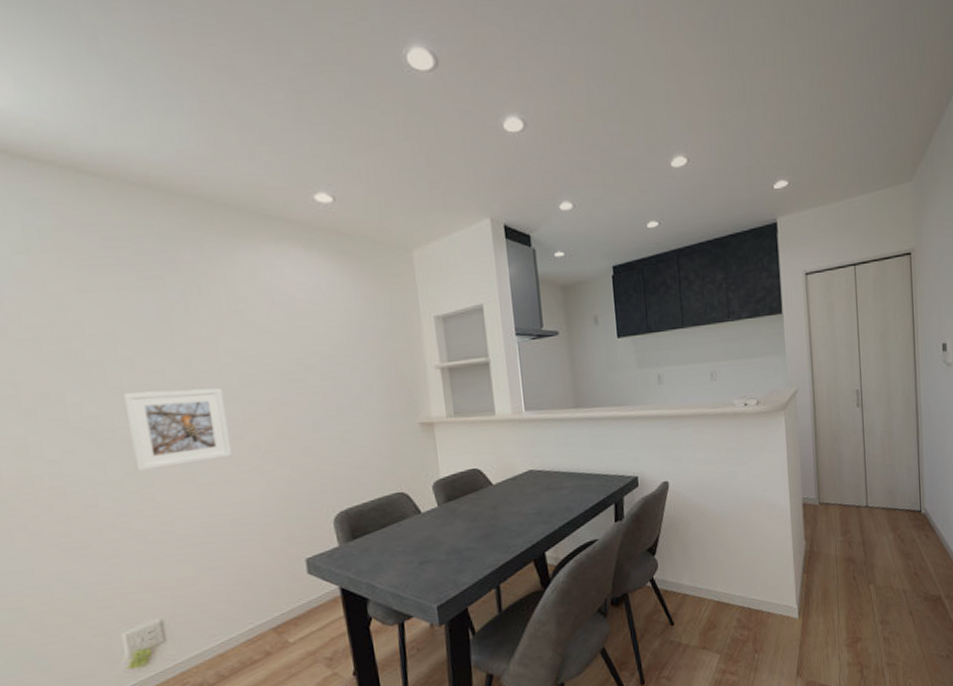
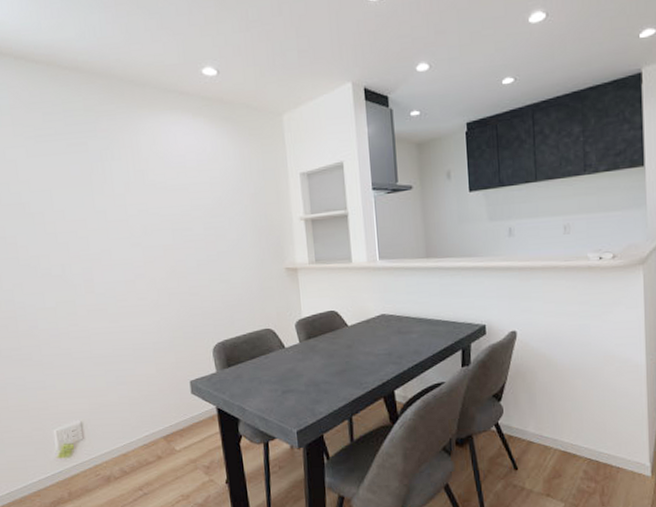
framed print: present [123,388,232,472] -> none [56,234,135,302]

